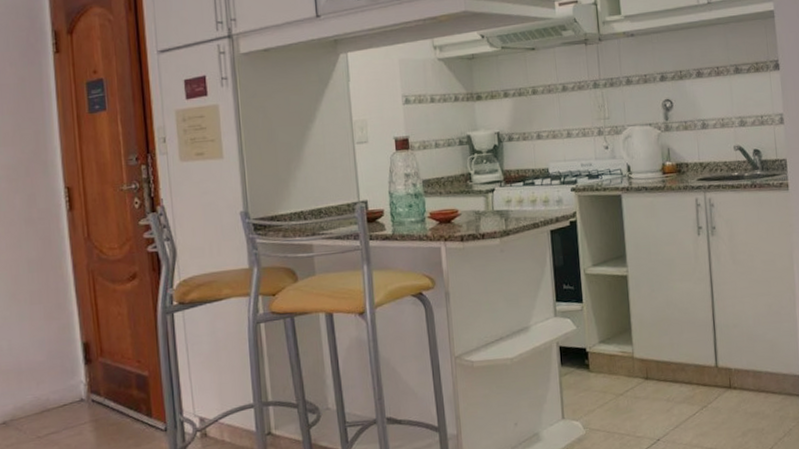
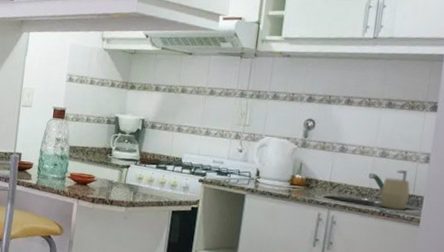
soap dispenser: none [747,135,775,179] -> present [380,169,410,210]

